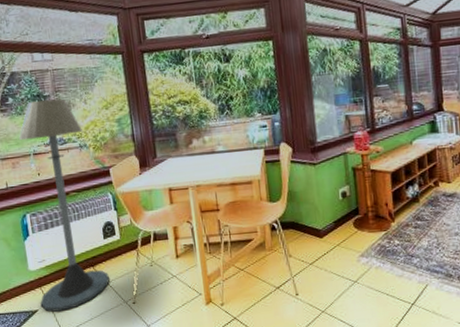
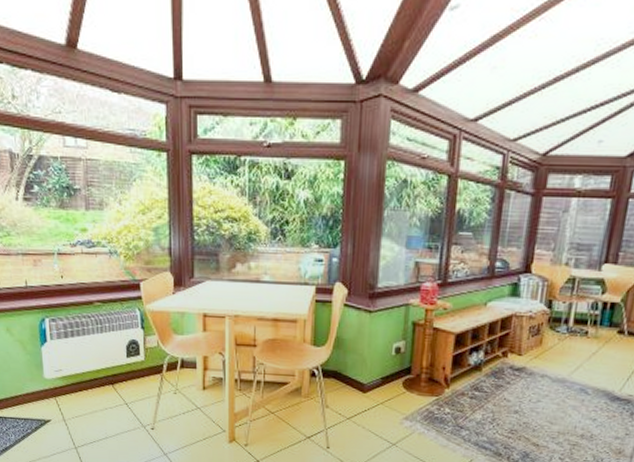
floor lamp: present [18,98,110,312] -> none [42,194,129,425]

